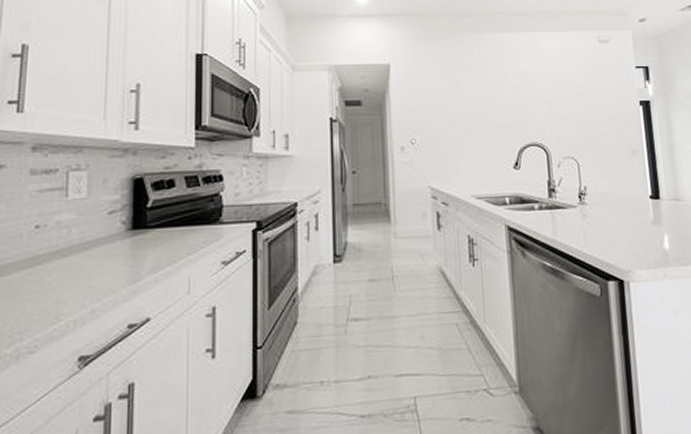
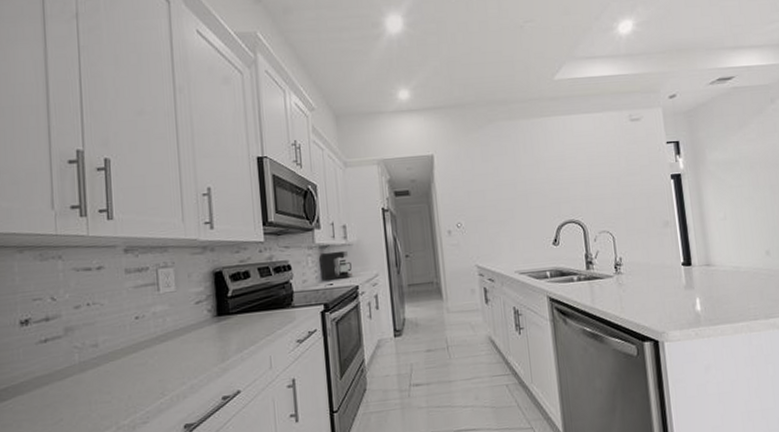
coffee maker: none [258,162,293,196] -> present [321,250,353,282]

